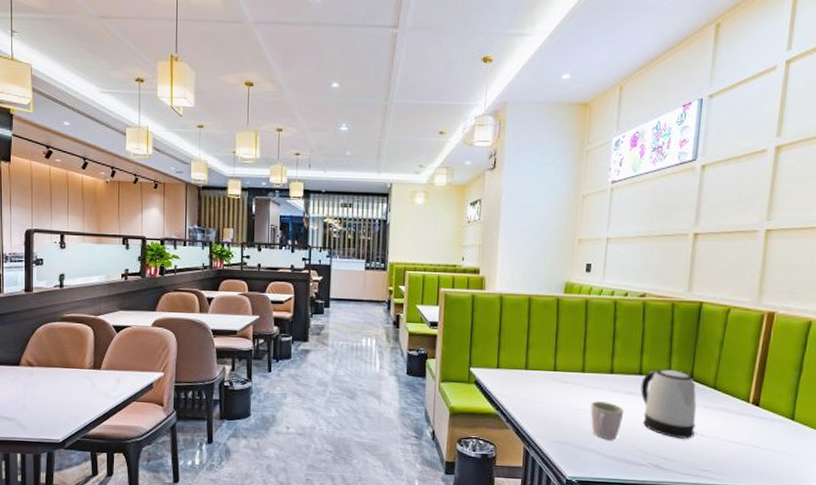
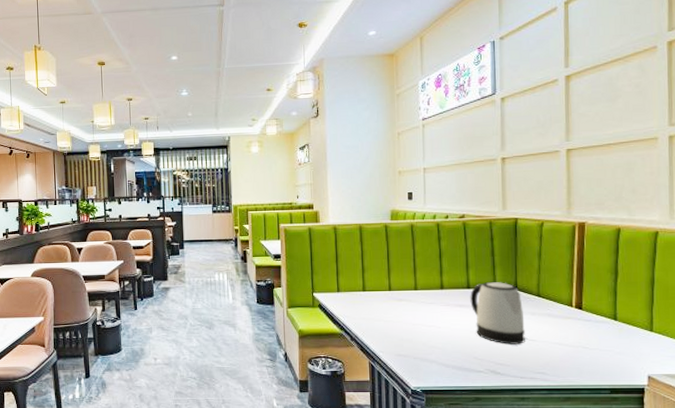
mug: present [590,401,624,441] -> none [426,315,458,351]

